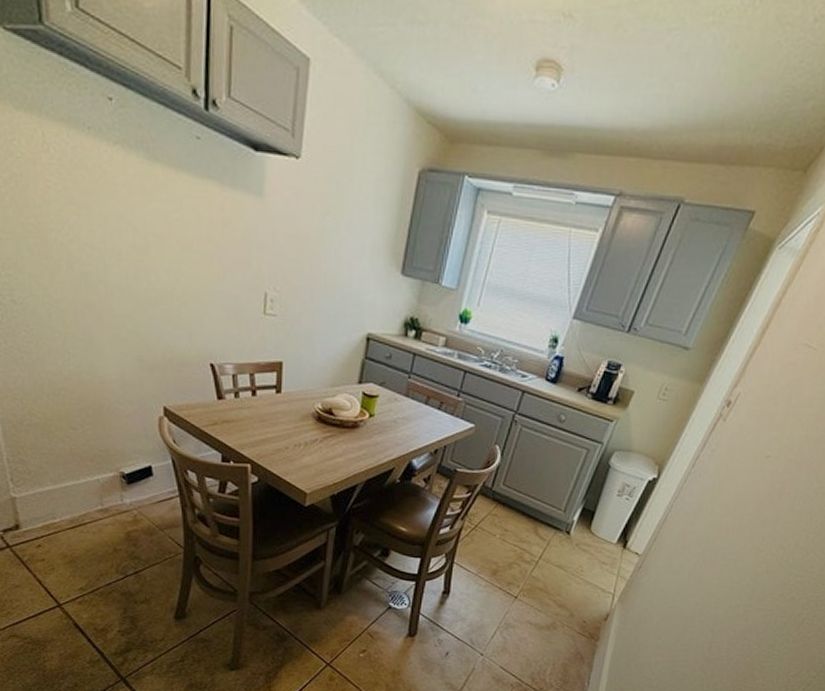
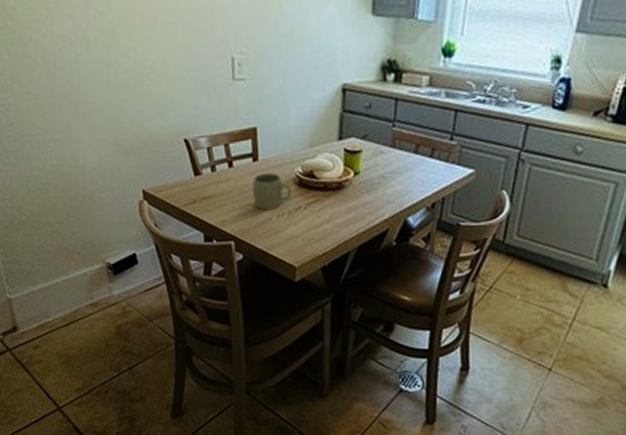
mug: none [273,405,310,440] -> present [252,173,292,211]

